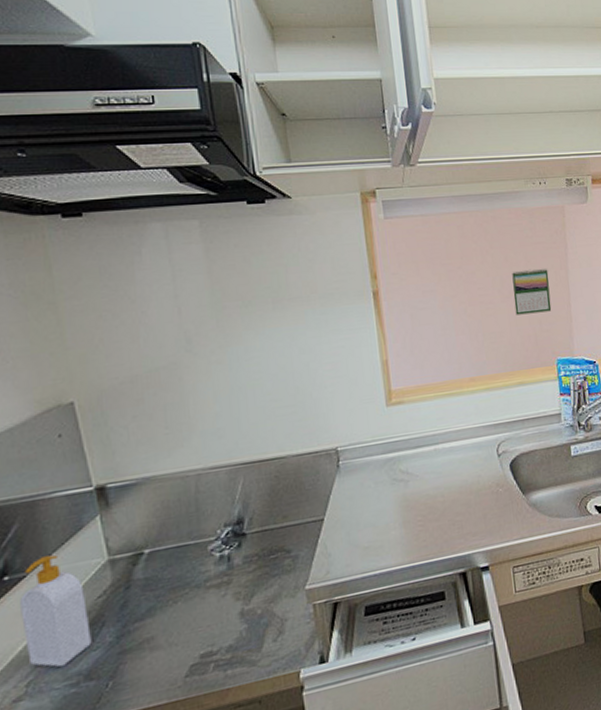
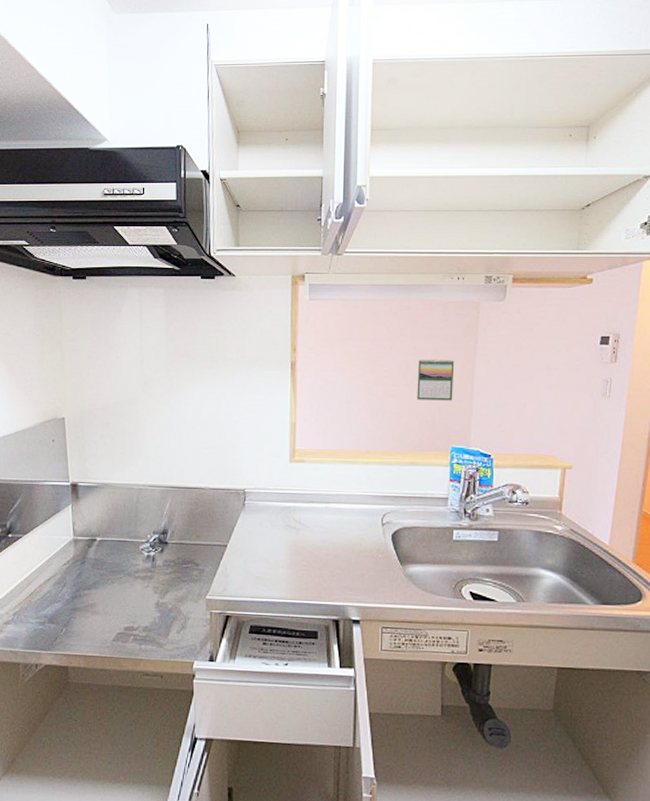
soap bottle: present [20,555,92,668] -> none [16,526,56,608]

